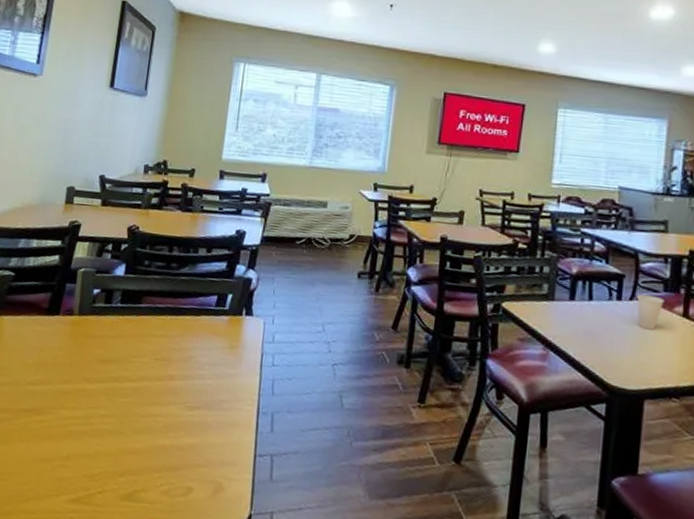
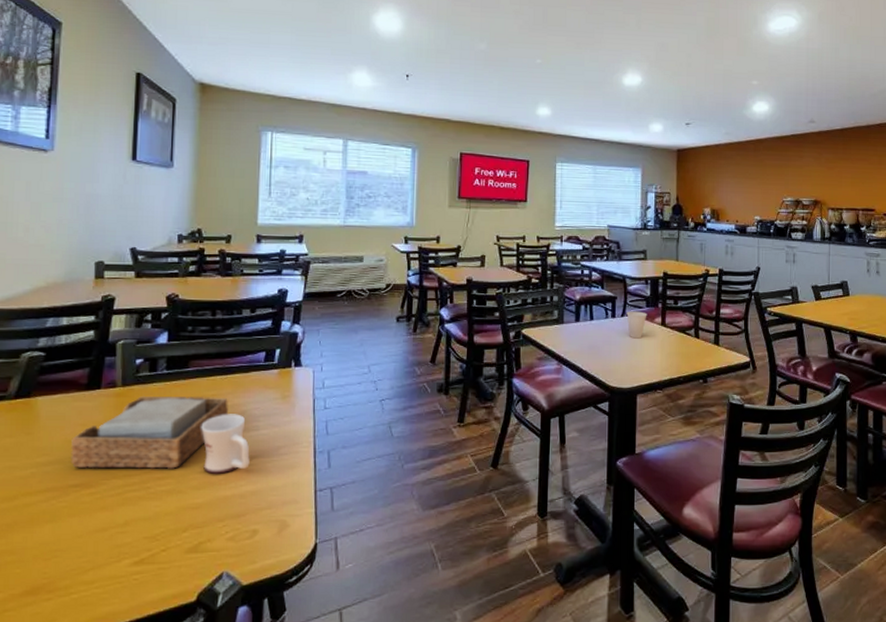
napkin holder: none [25,327,176,409] -> present [71,395,228,470]
mug: none [145,357,193,421] -> present [201,414,250,474]

